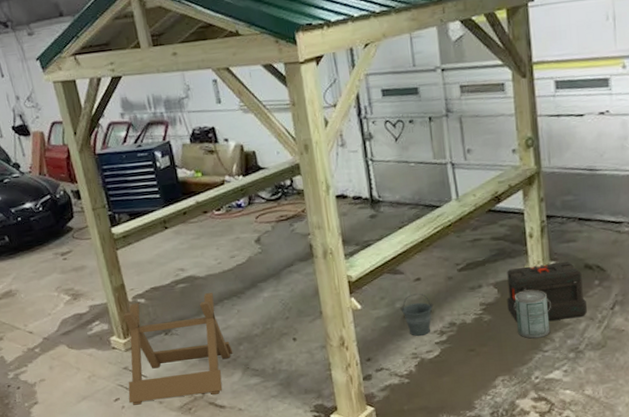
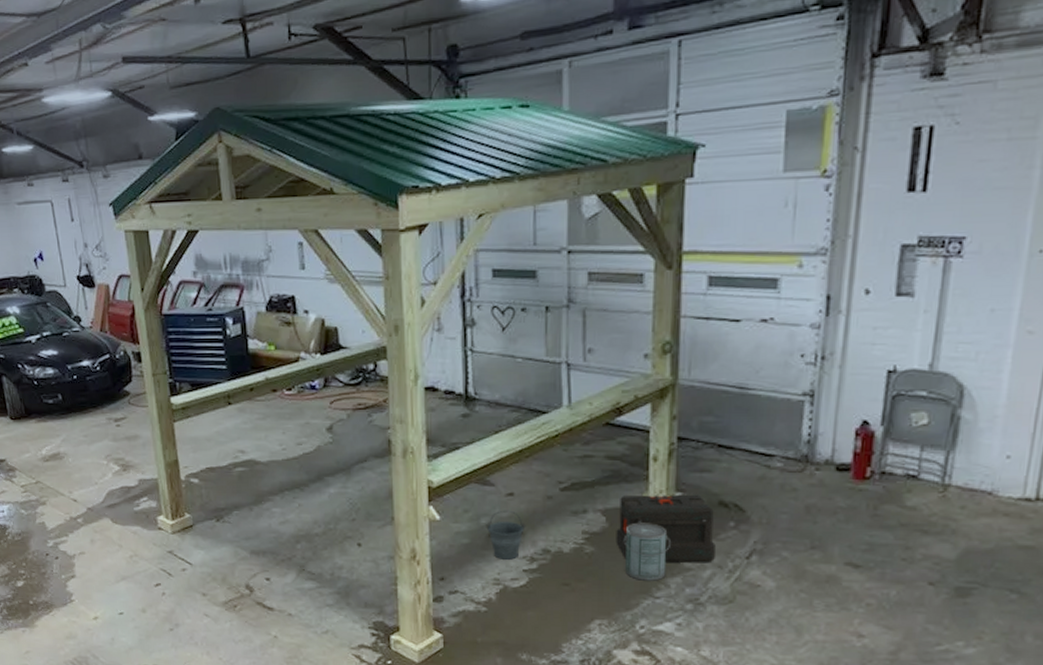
sawhorse: present [122,292,233,405] -> none [170,480,289,594]

